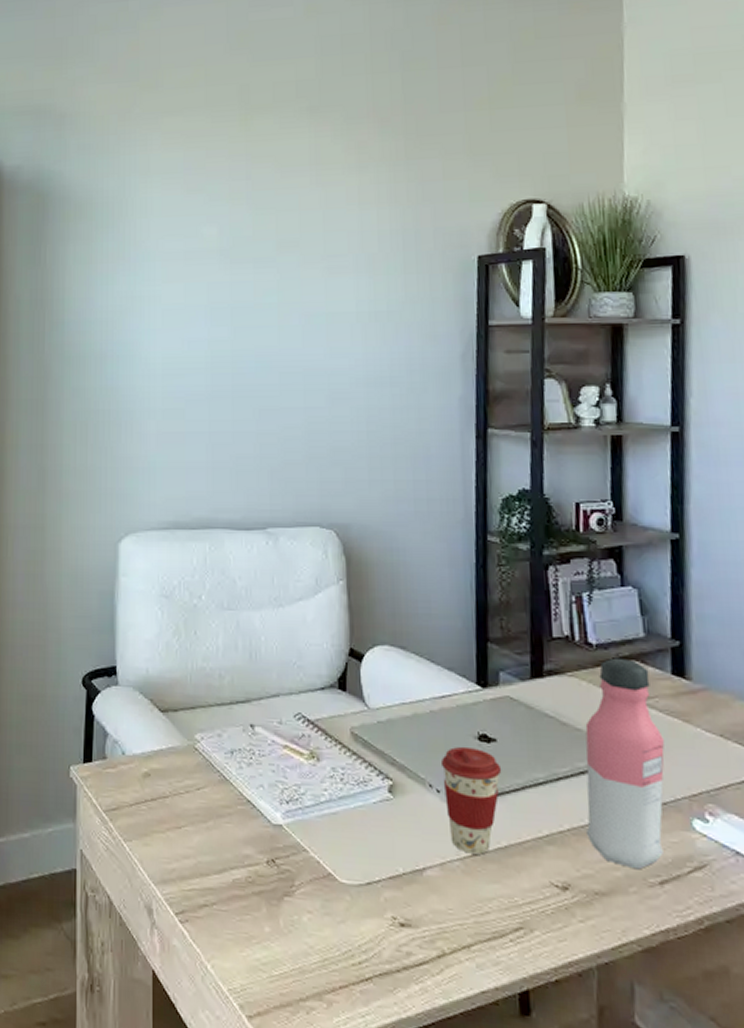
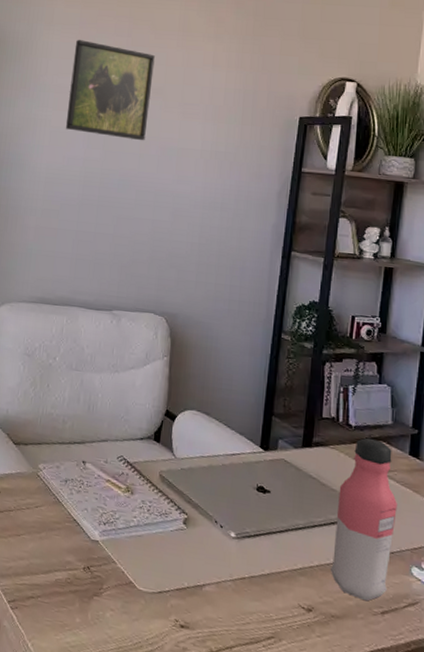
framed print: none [180,190,285,309] -> present [65,40,155,141]
coffee cup: present [442,746,502,855] -> none [226,494,272,578]

